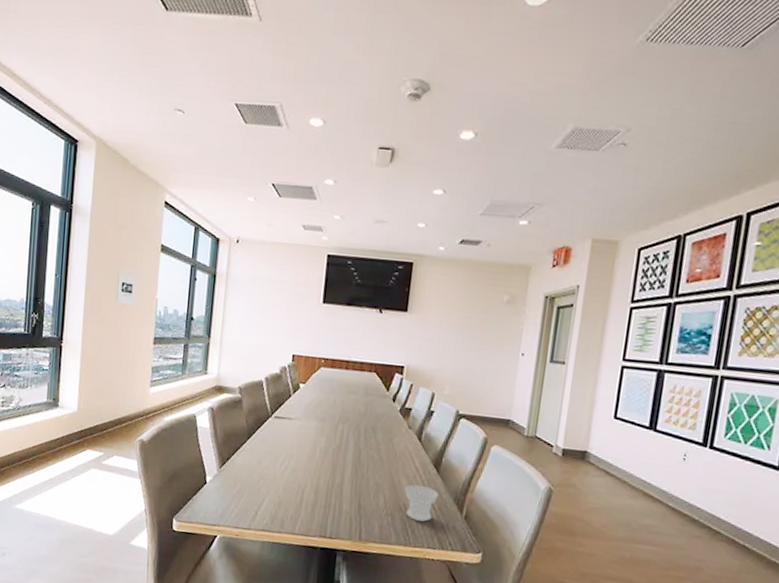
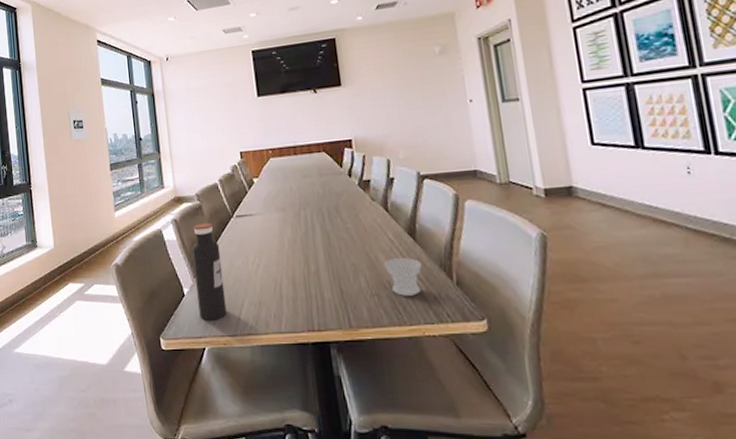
water bottle: none [217,416,252,512] -> present [191,223,227,320]

